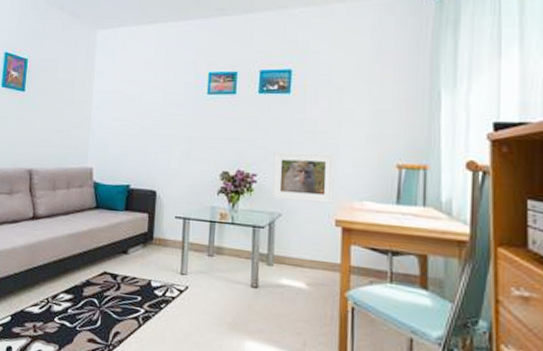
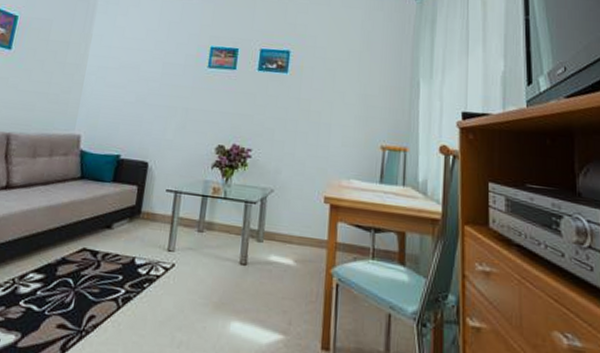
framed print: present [271,151,335,204] -> none [265,128,327,181]

